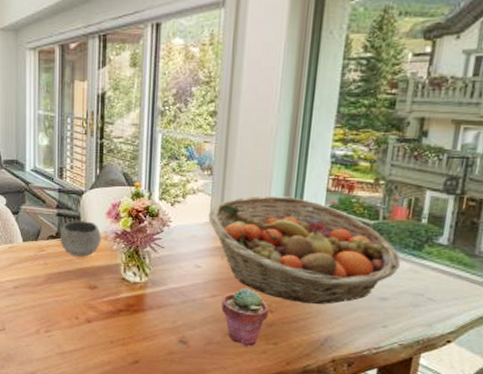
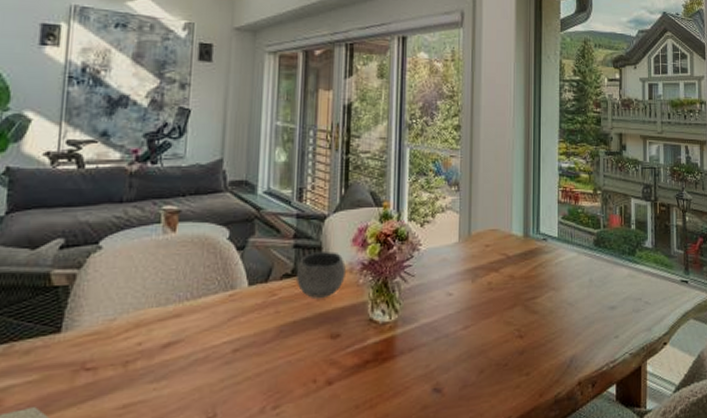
fruit basket: present [208,196,400,304] -> none [457,210,621,323]
potted succulent: present [221,288,269,347] -> none [475,313,519,383]

